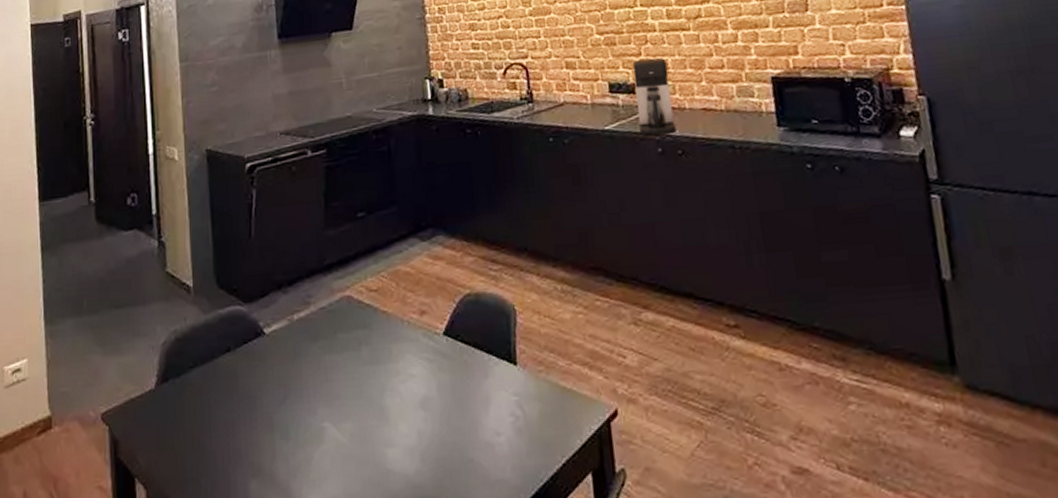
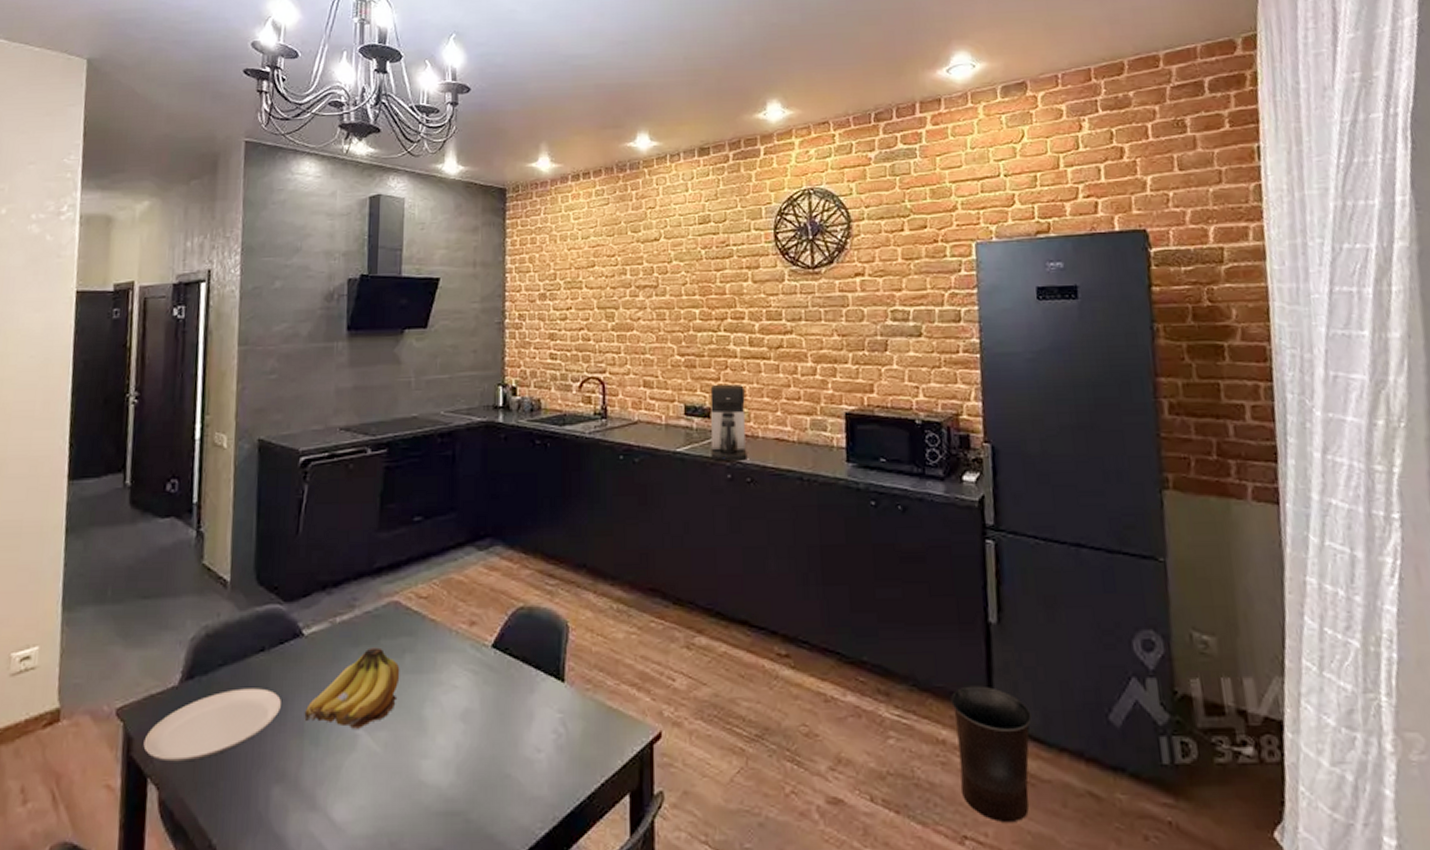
plate: none [128,387,250,462] -> present [143,688,281,762]
fruit: none [272,341,359,422] -> present [304,647,400,729]
waste bin: none [910,345,1006,485] -> present [951,685,1032,822]

